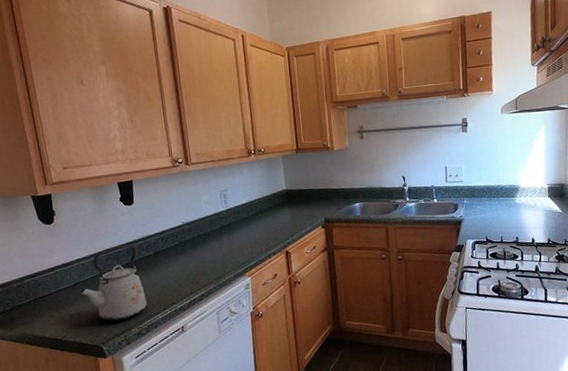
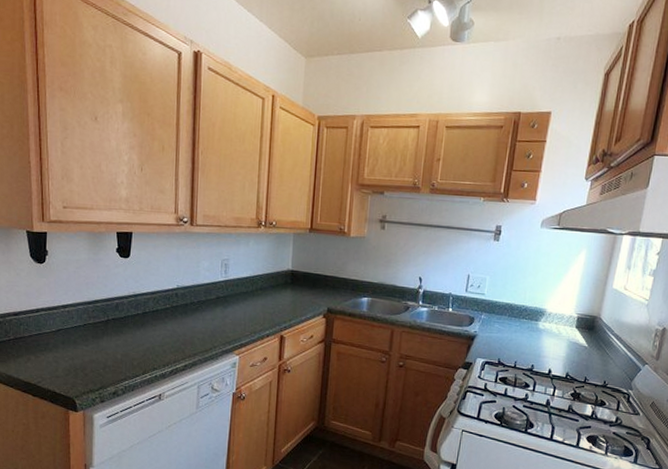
kettle: present [78,244,147,322] -> none [59,297,127,377]

